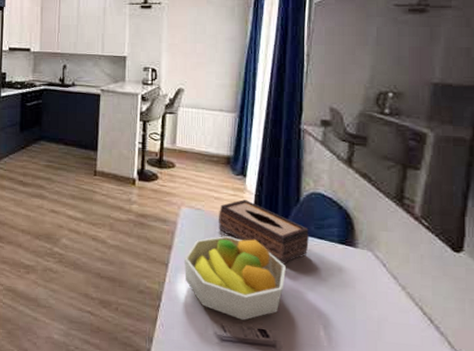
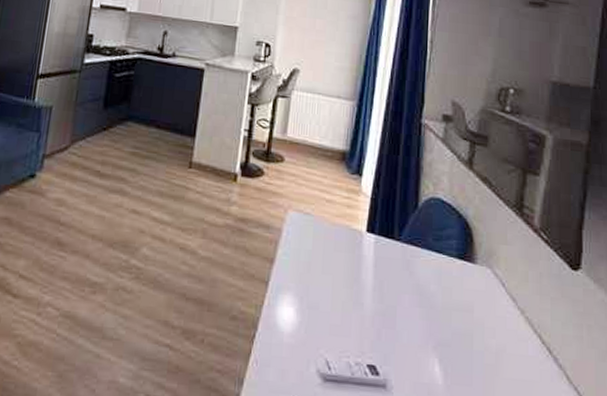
fruit bowl: present [183,235,286,320] -> none [286,246,401,354]
tissue box: present [218,199,309,265] -> none [328,203,427,283]

